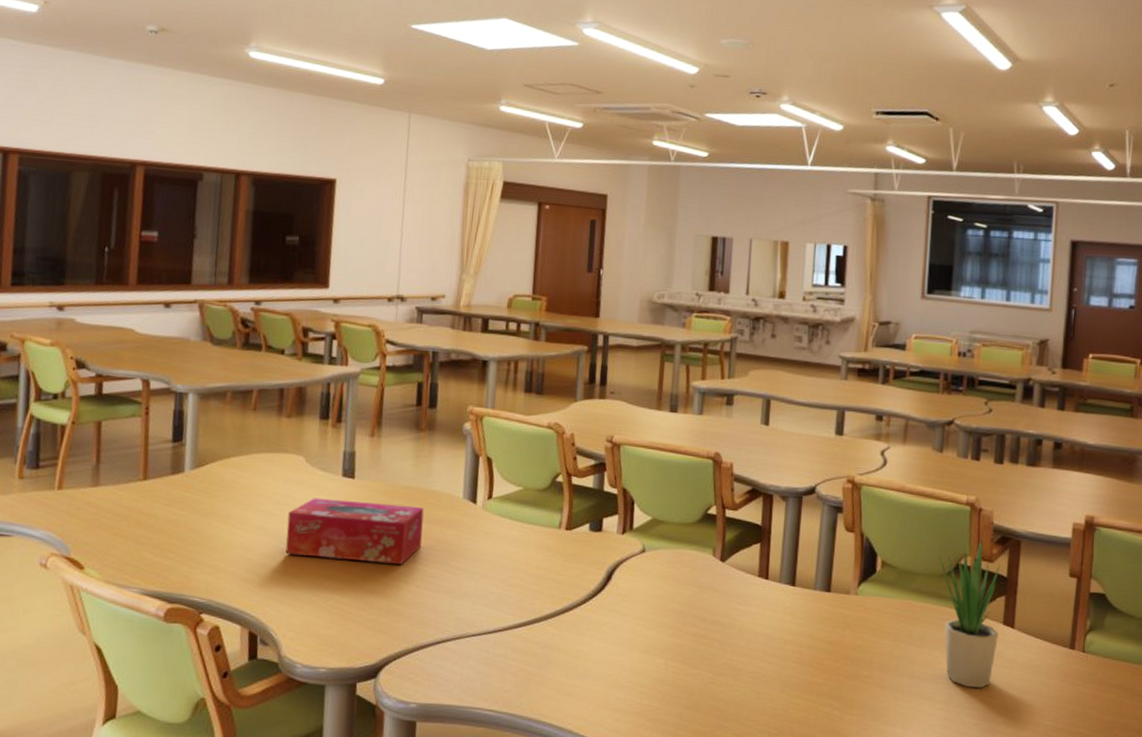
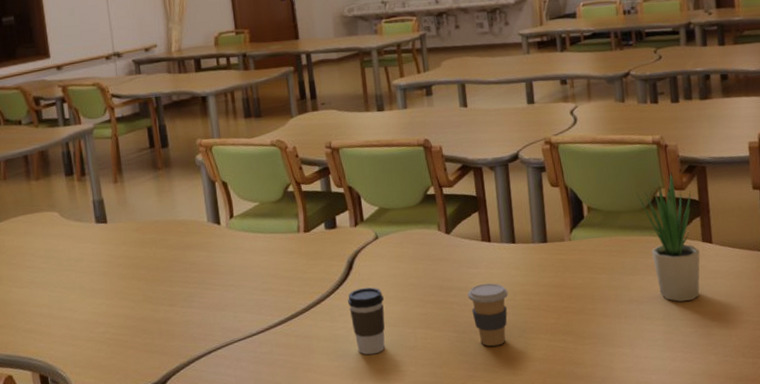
tissue box: present [285,498,424,565] -> none [54,237,179,301]
coffee cup: none [599,603,640,680] -> present [348,287,385,355]
coffee cup: none [732,624,778,697] -> present [467,283,508,347]

